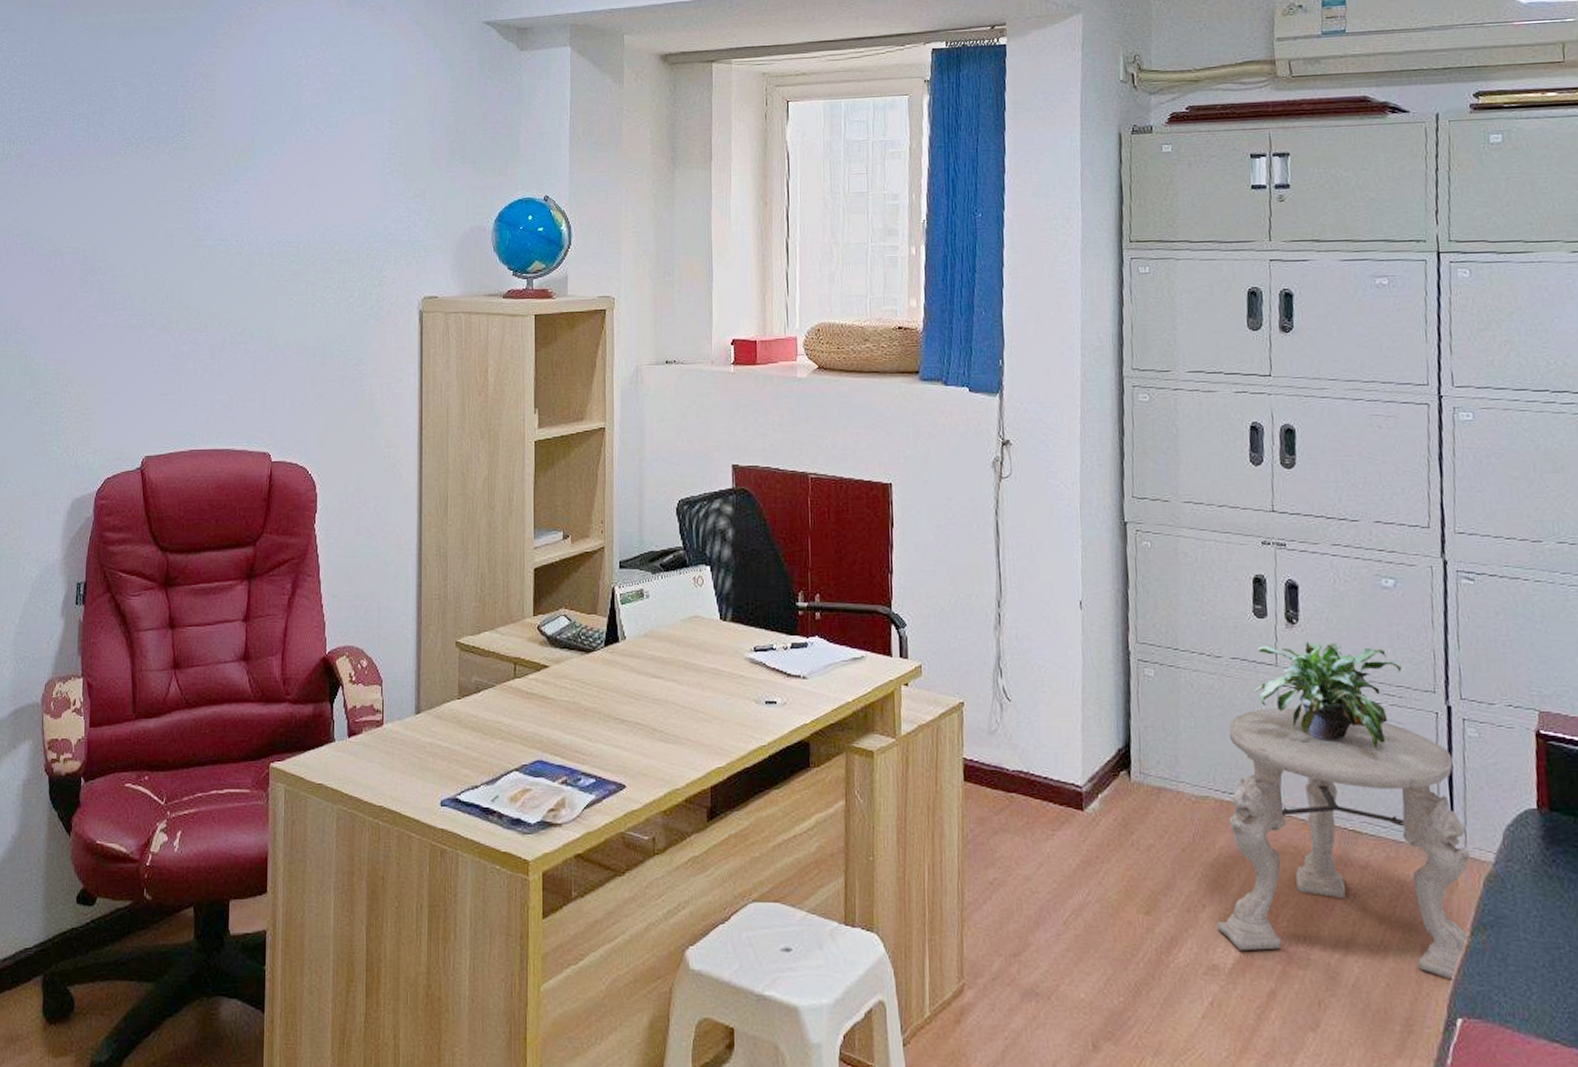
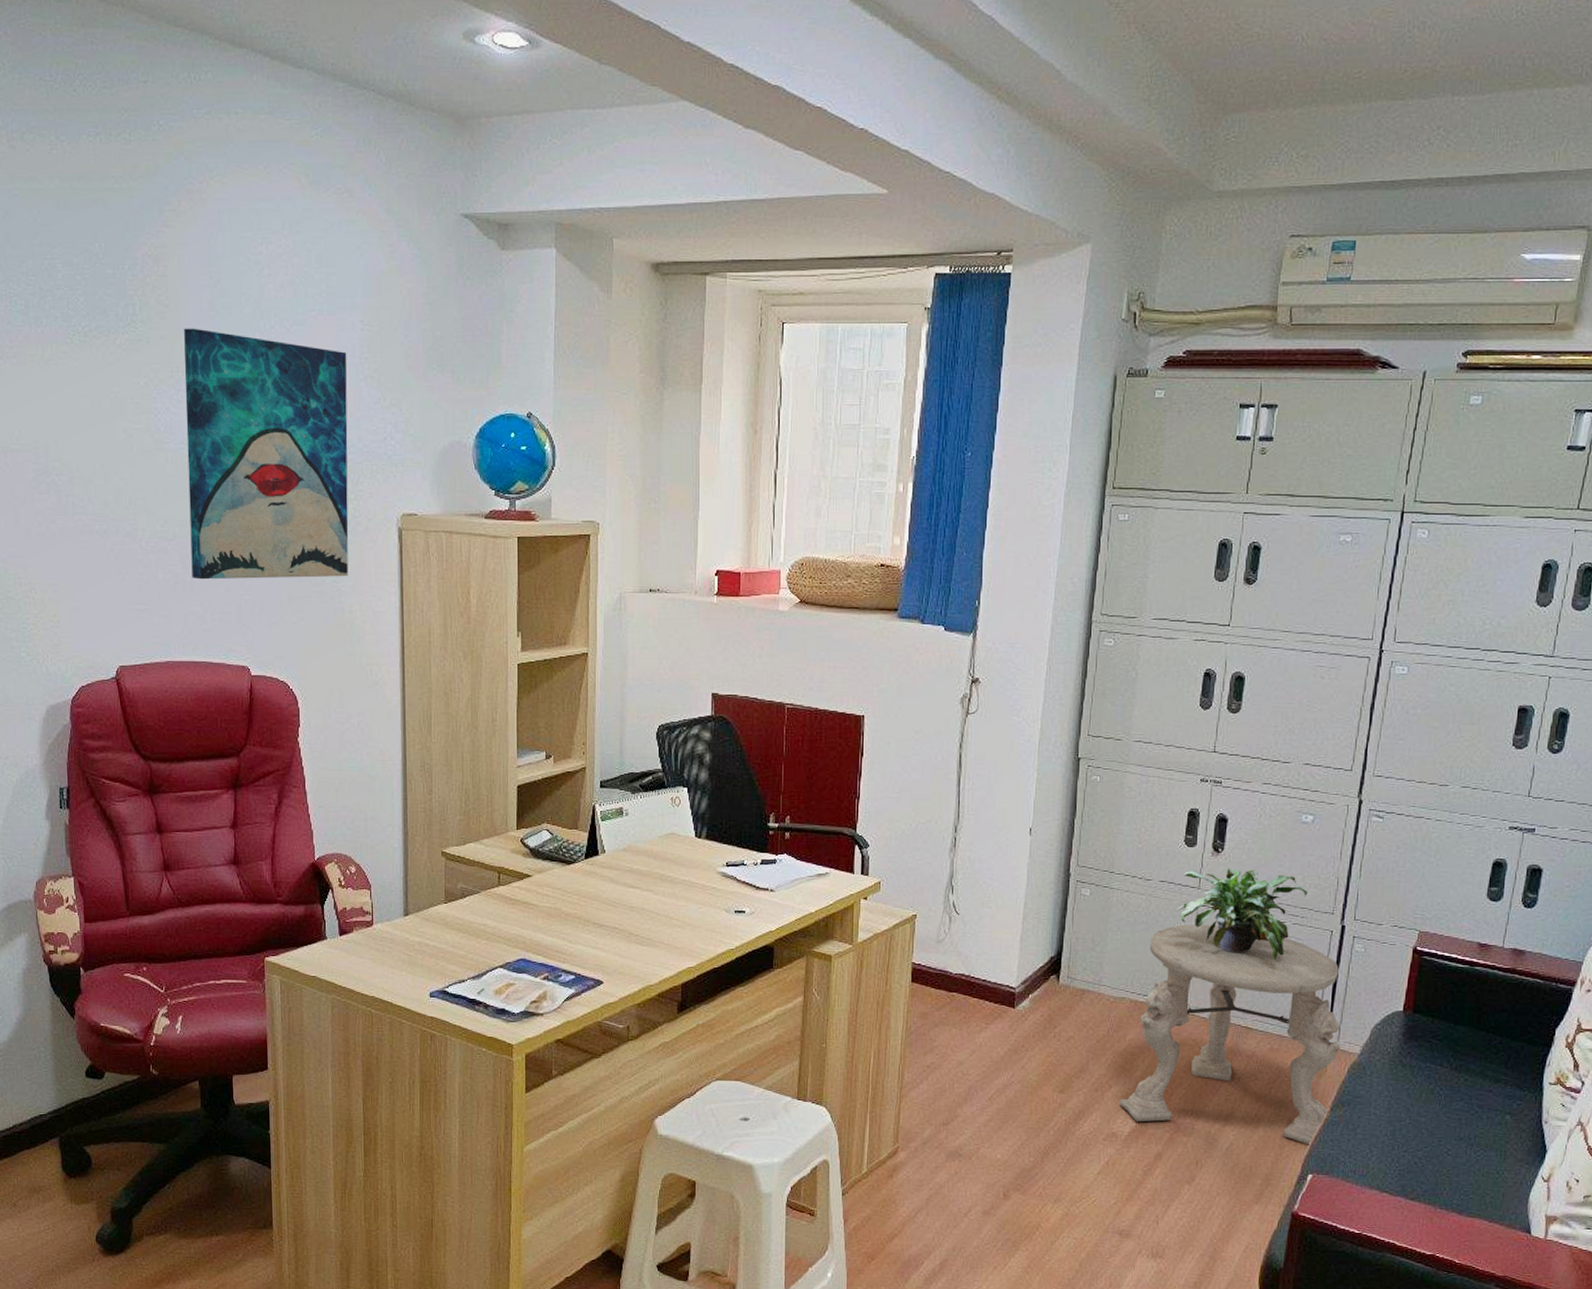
wall art: none [220,134,376,368] -> present [184,328,349,580]

